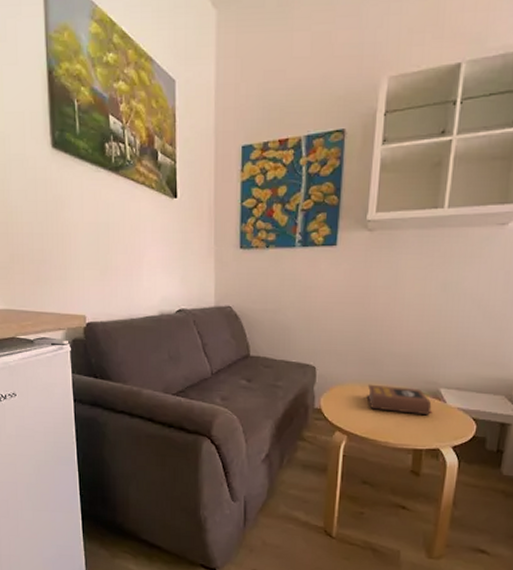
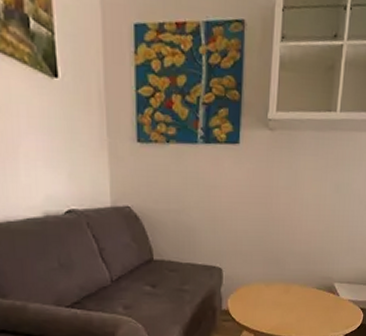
book: present [366,384,433,416] -> none [271,283,328,309]

